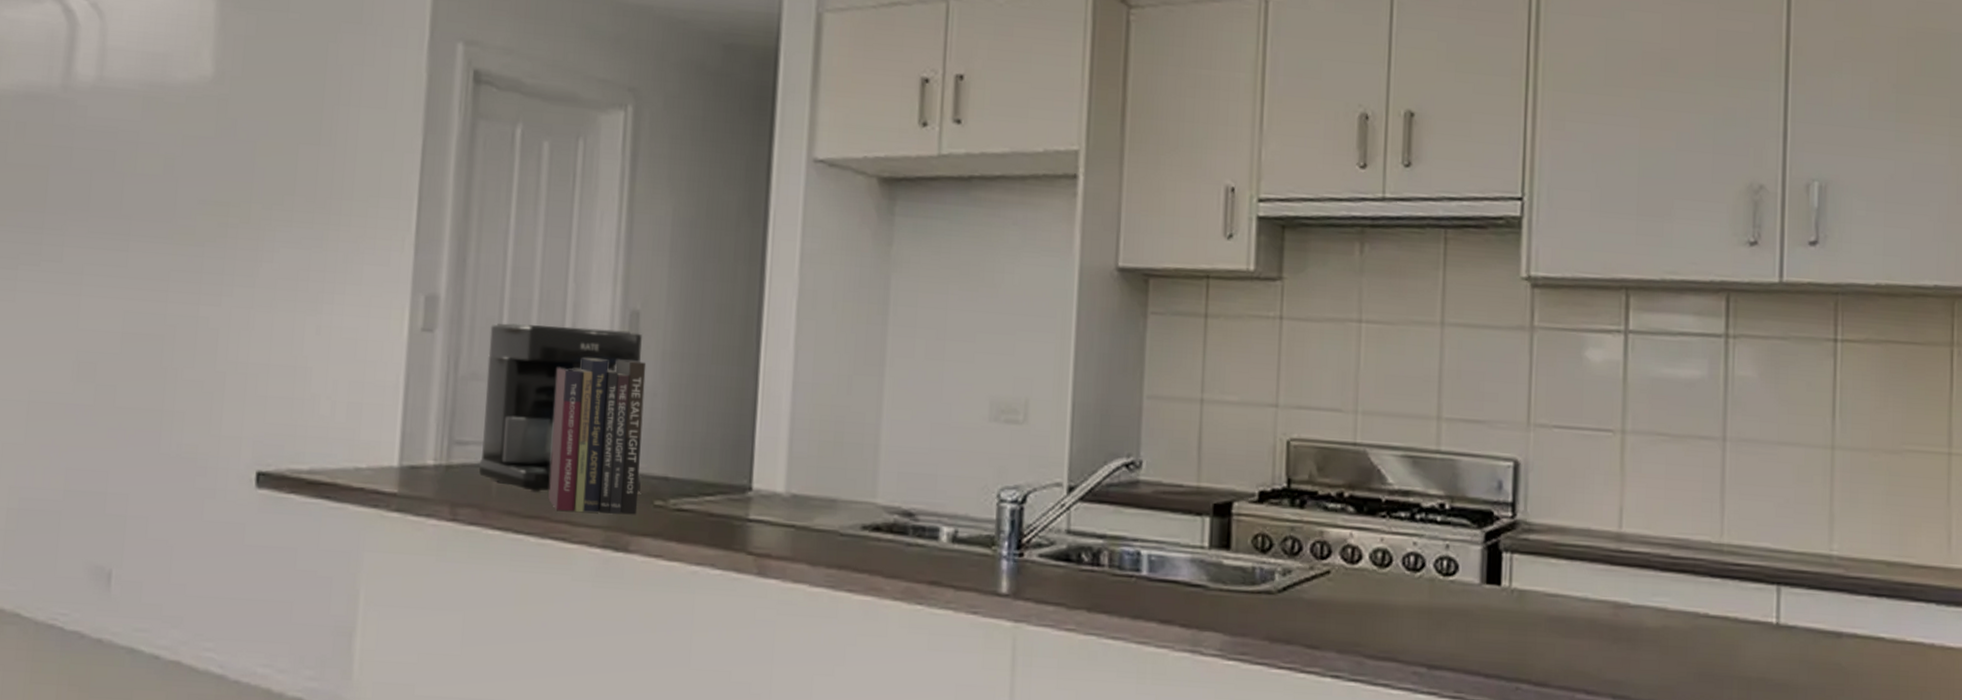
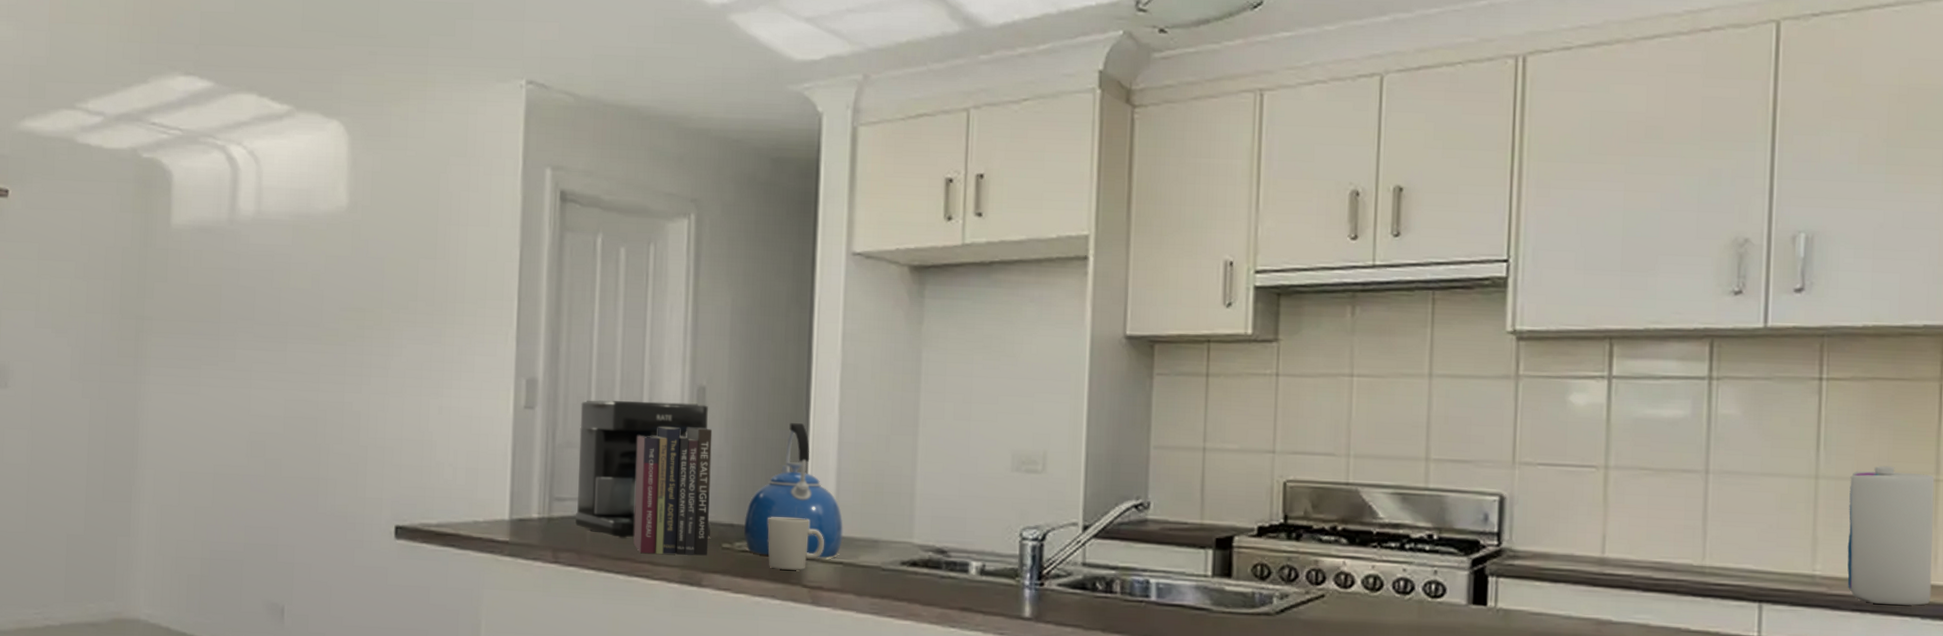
kettle: none [679,357,797,521] -> present [743,423,843,559]
mug: none [708,469,775,534] -> present [767,516,825,571]
paper towel holder: none [1863,436,1947,590] -> present [1847,465,1935,606]

